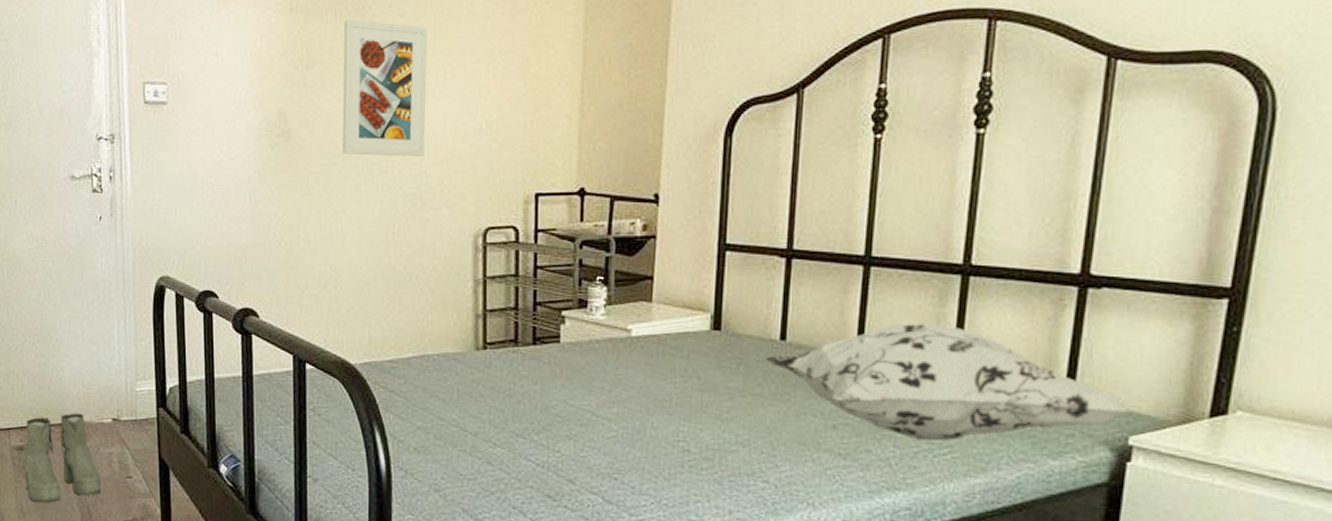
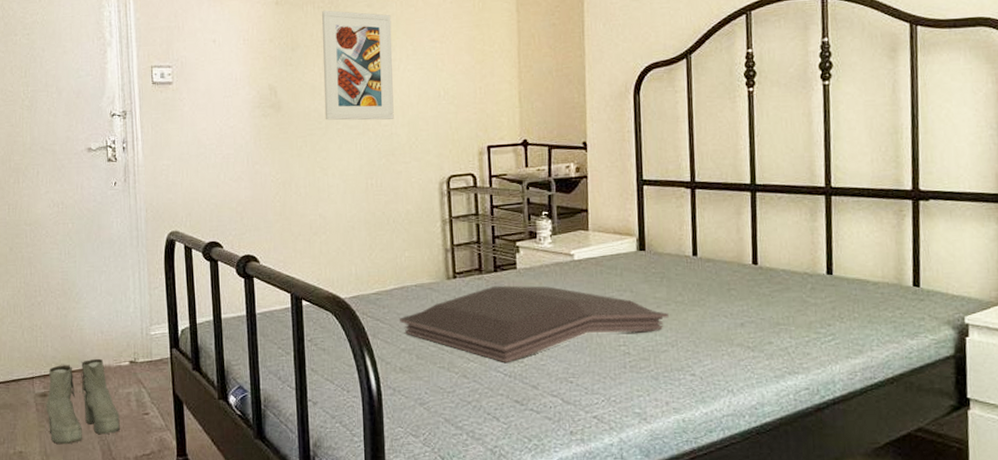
serving tray: none [417,361,743,452] -> present [400,285,669,364]
decorative pillow: present [766,323,1132,441] -> none [683,236,964,331]

